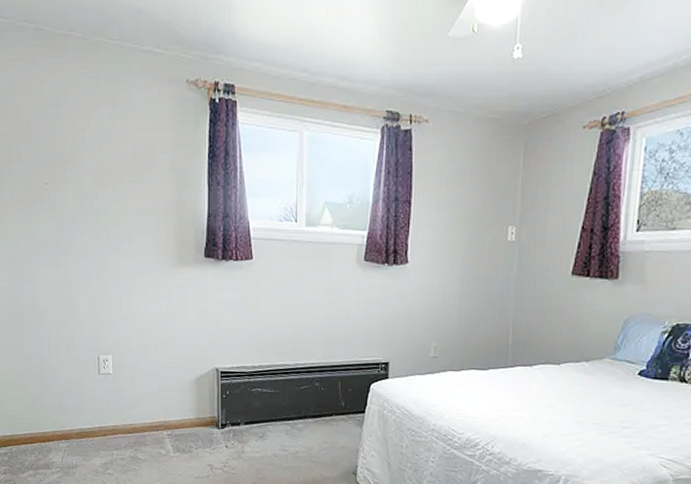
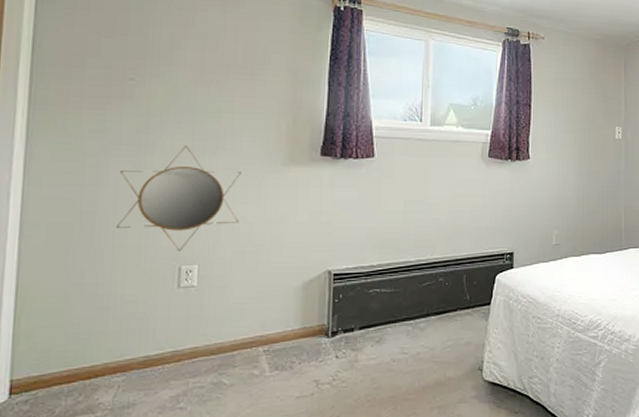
home mirror: none [46,246,140,342] -> present [115,145,242,251]

